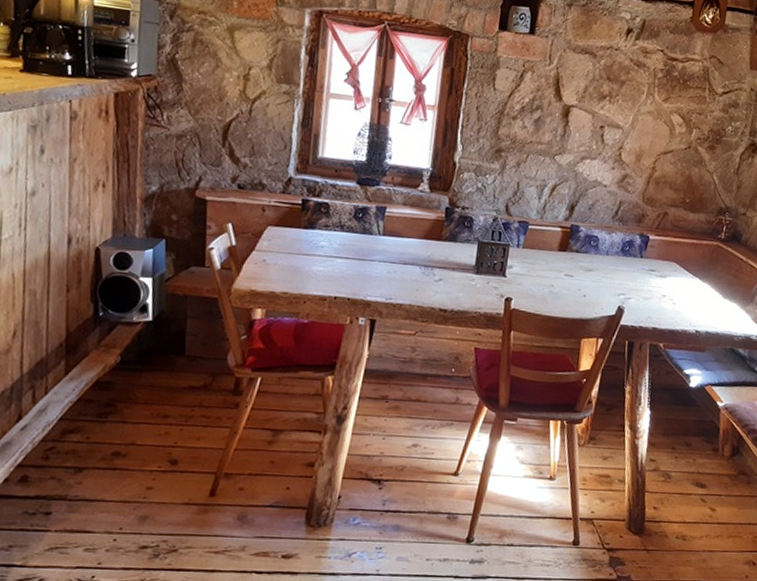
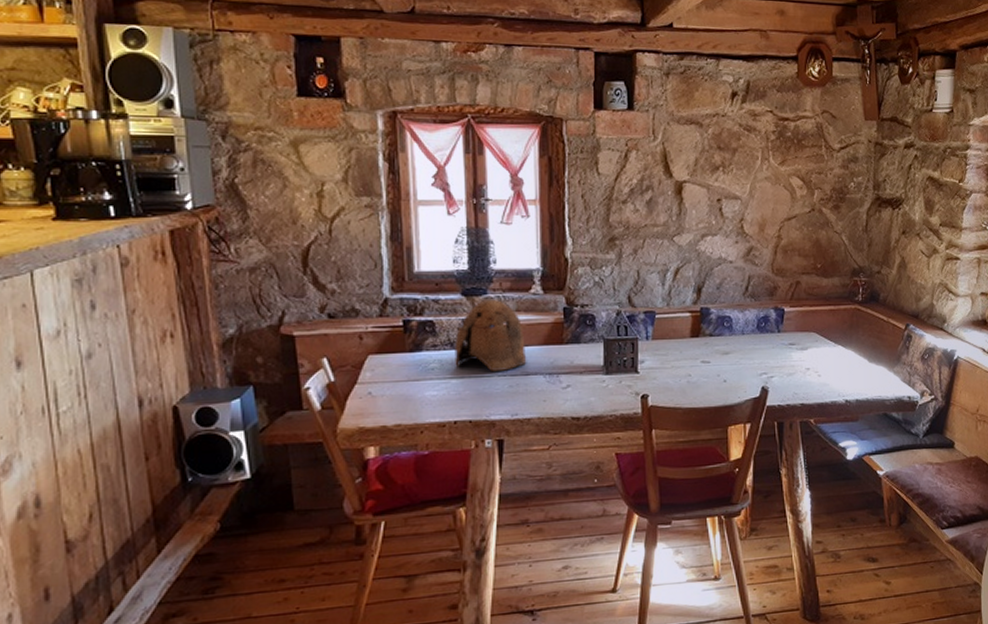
wooden bowl: none [342,190,408,258] -> present [454,299,527,371]

